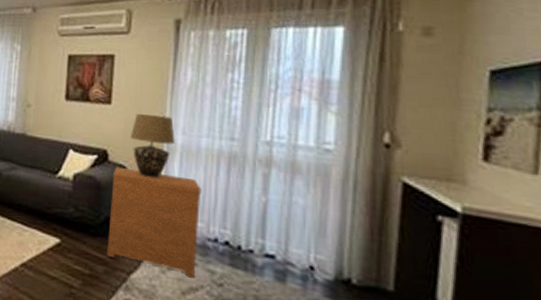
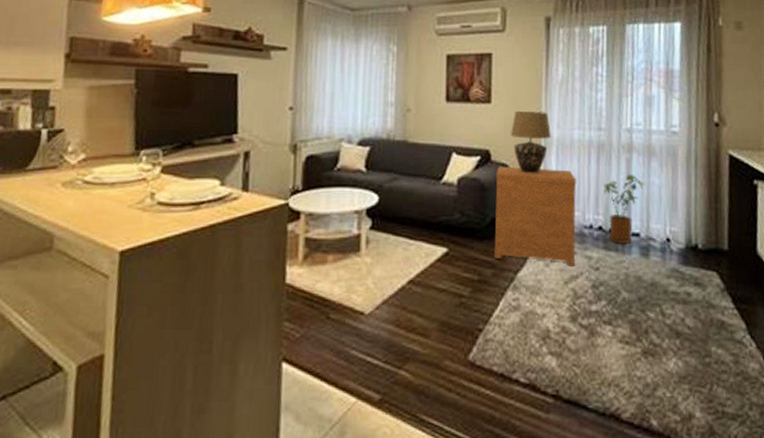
house plant: none [233,190,285,265] -> present [604,174,645,245]

